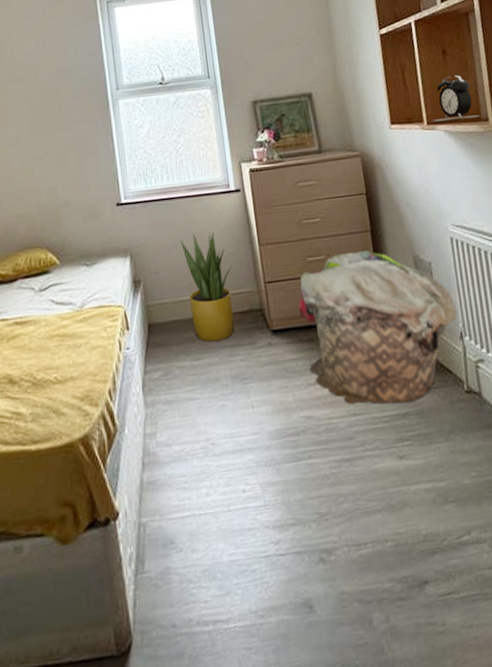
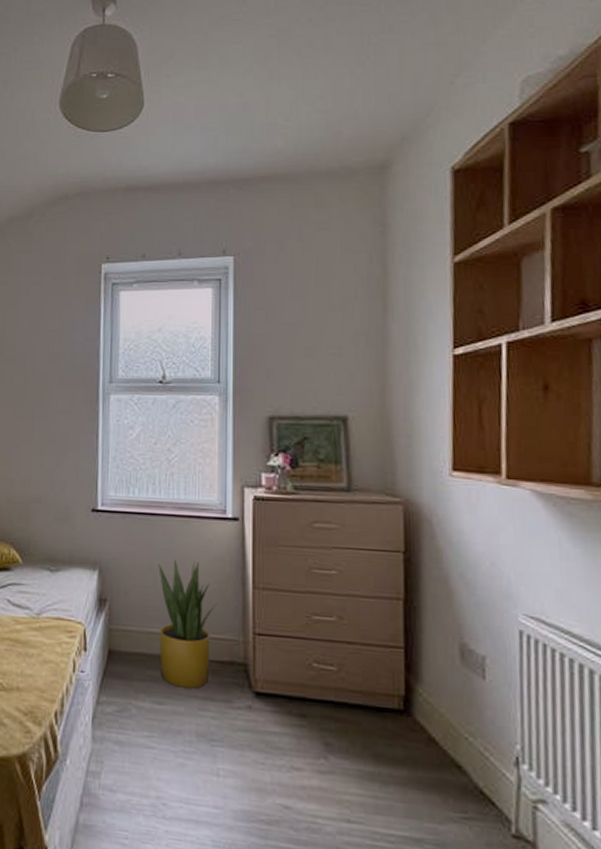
laundry basket: present [297,250,458,405] -> none [291,619,516,828]
alarm clock: present [432,75,481,123] -> none [514,419,591,481]

